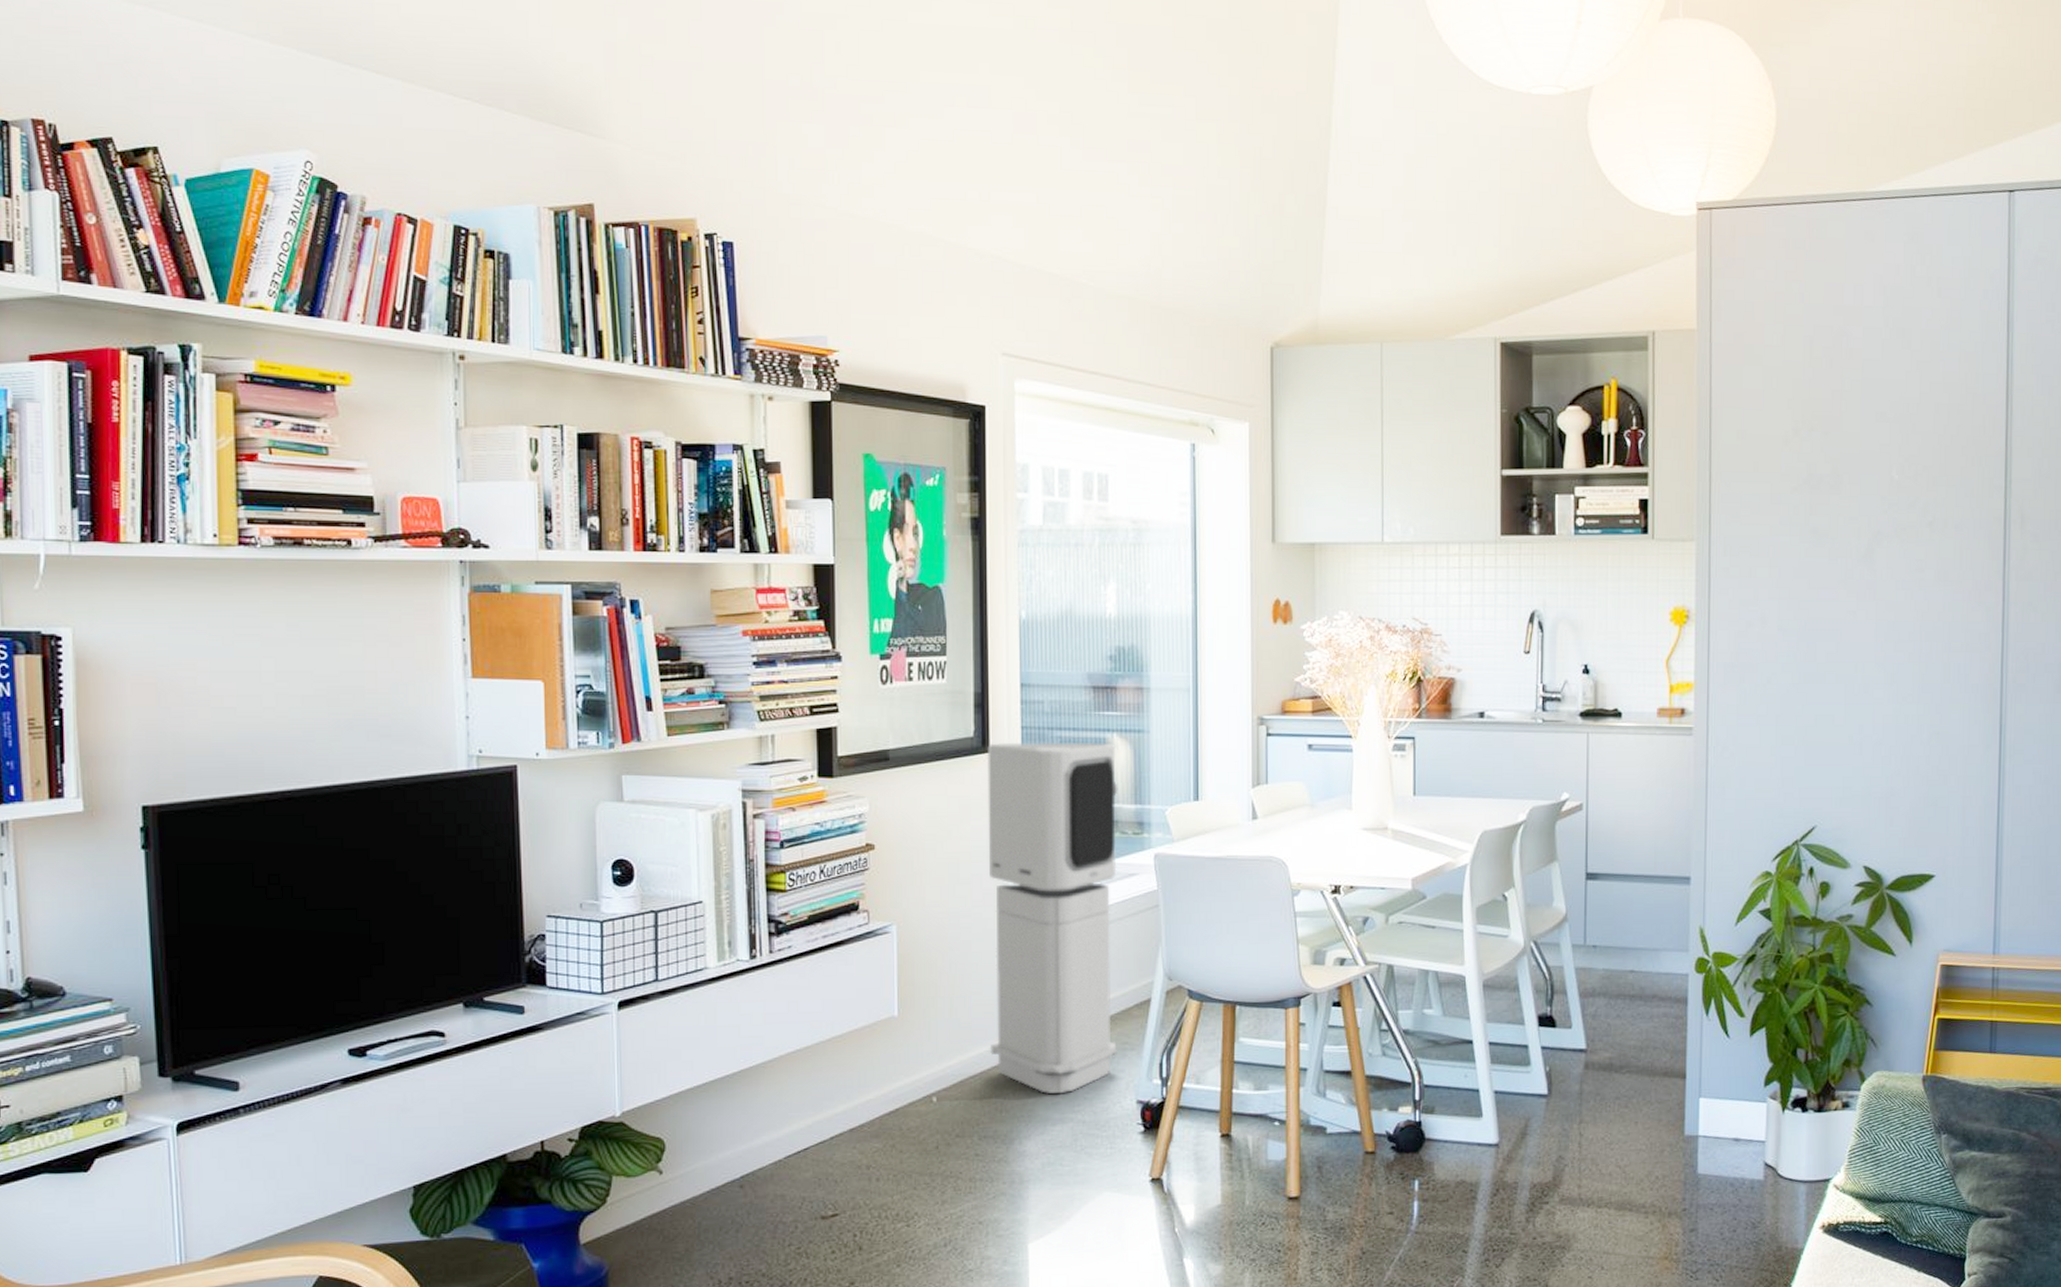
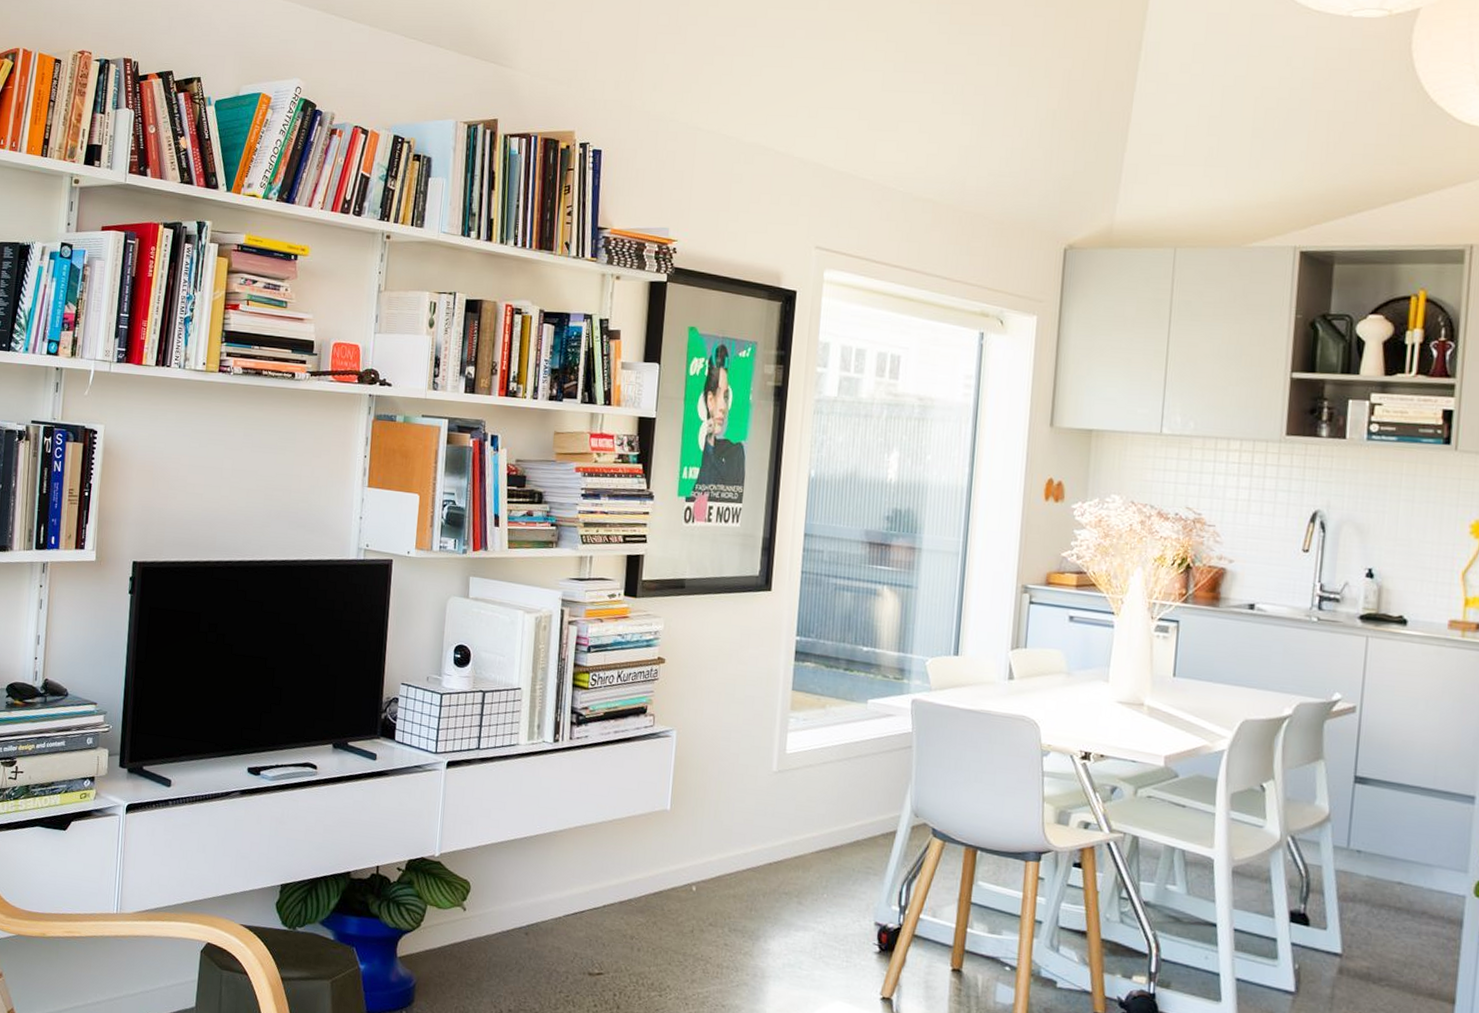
air purifier: present [987,741,1118,1094] -> none [746,583,884,904]

